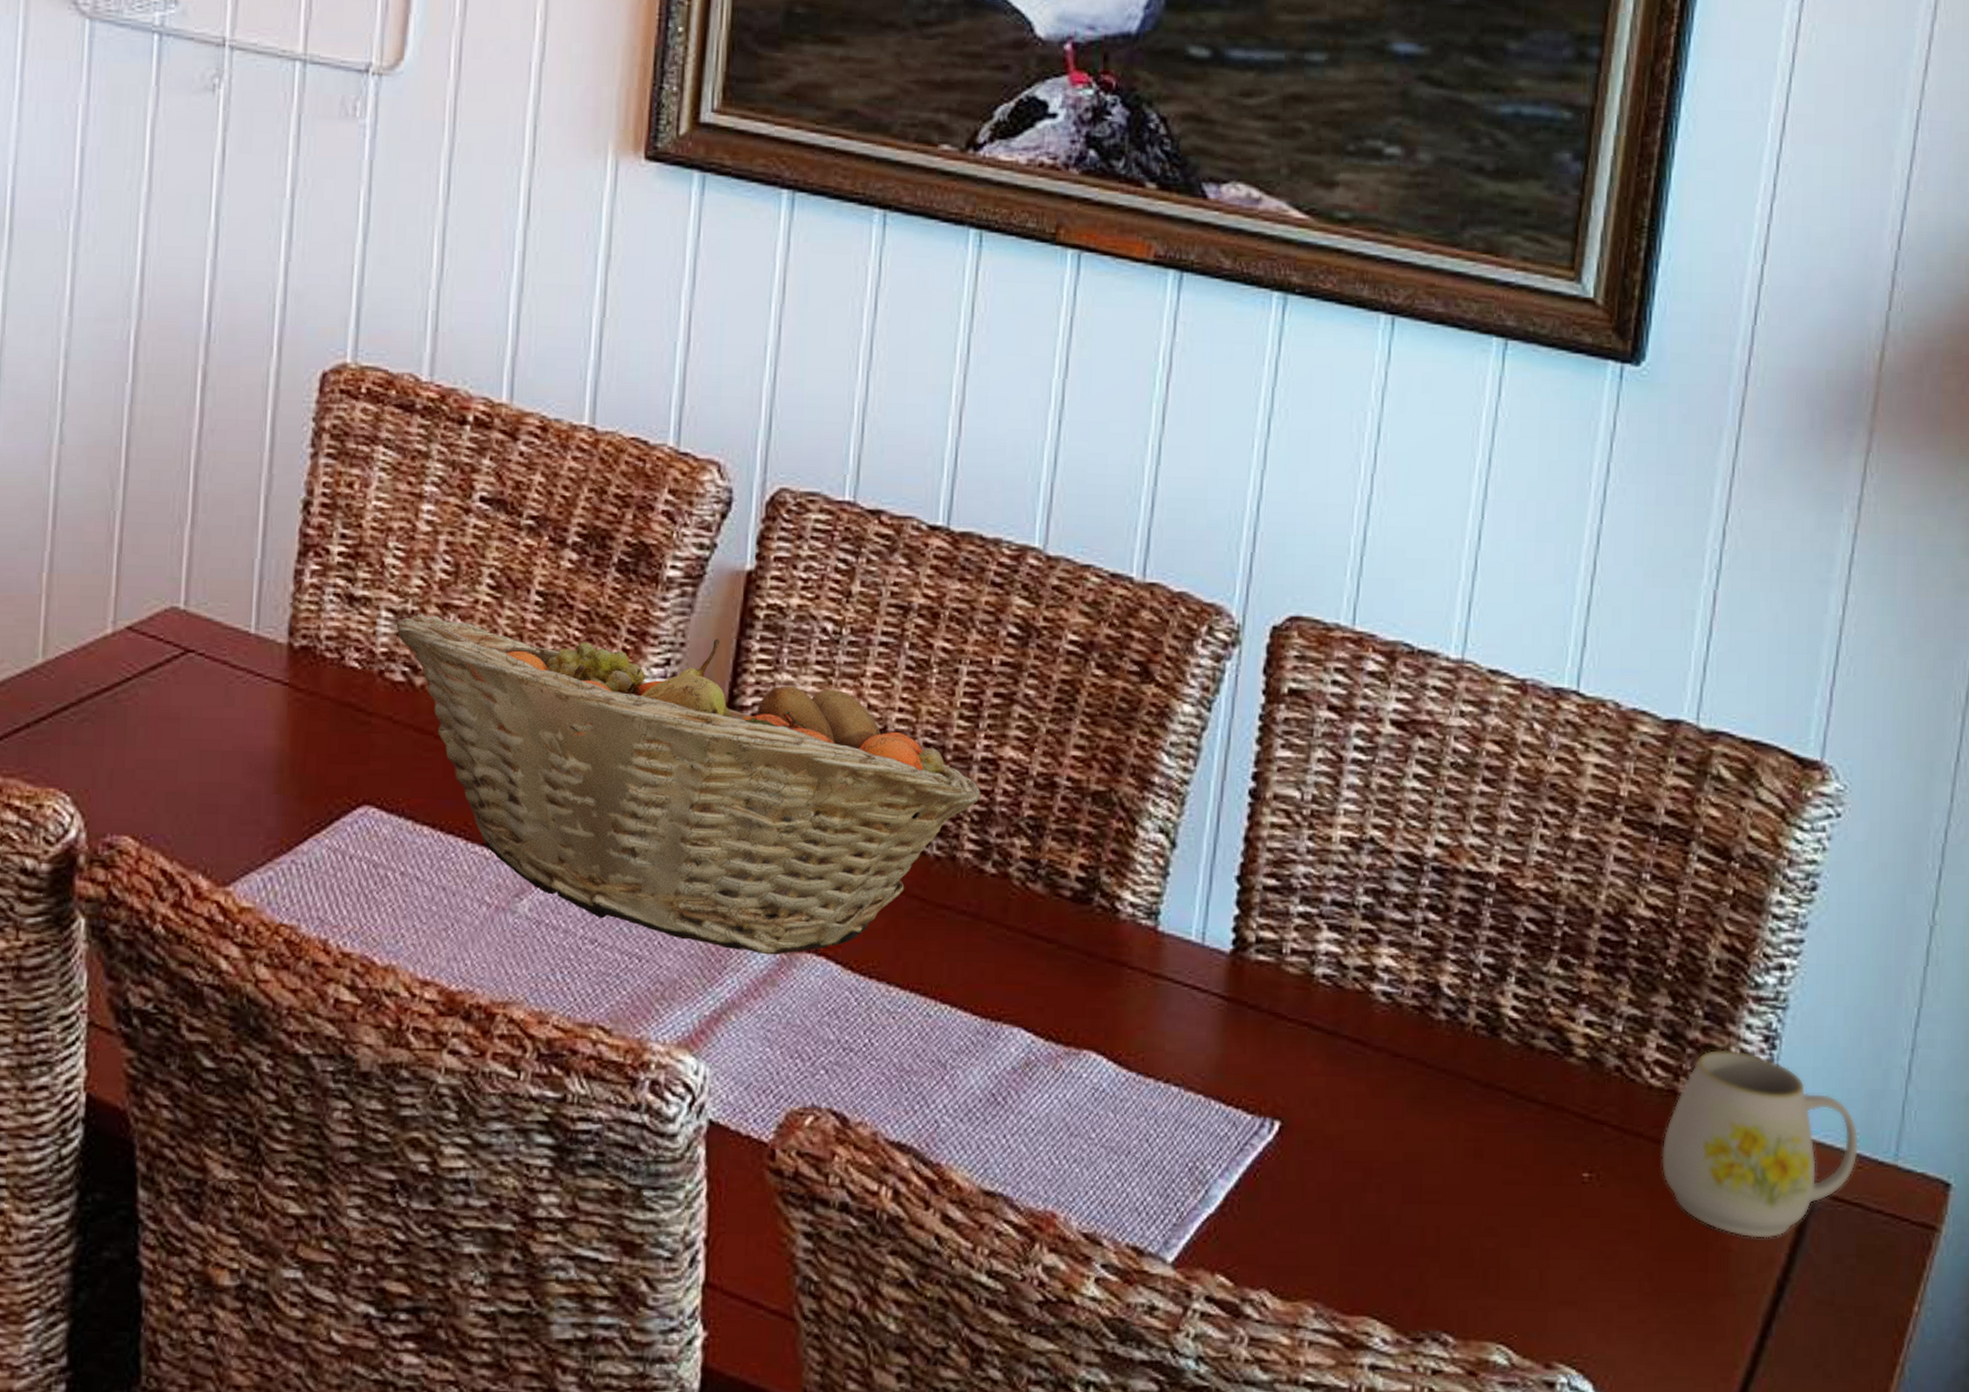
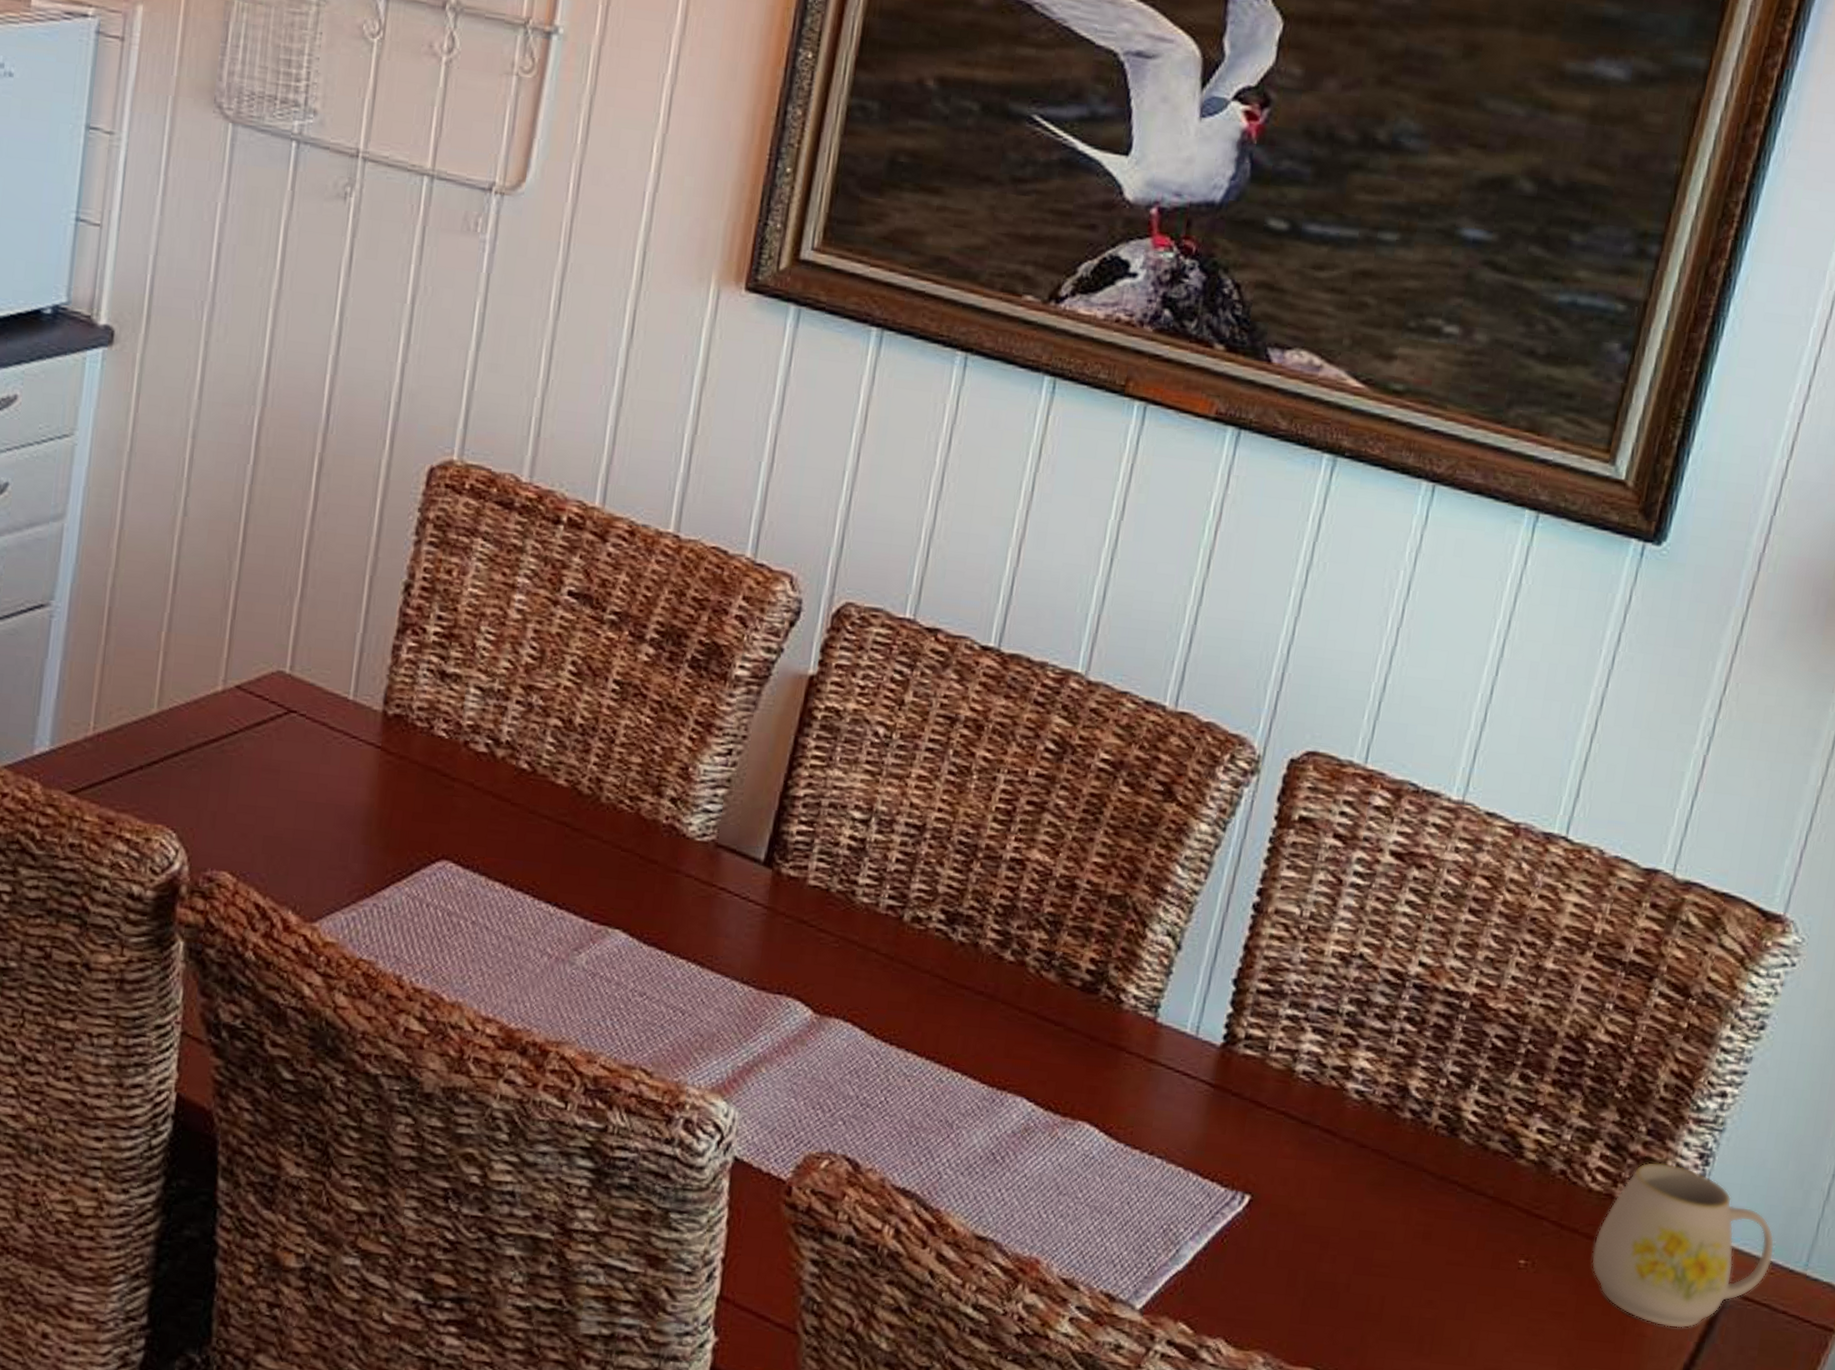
fruit basket: present [396,614,981,955] -> none [483,692,1007,1019]

